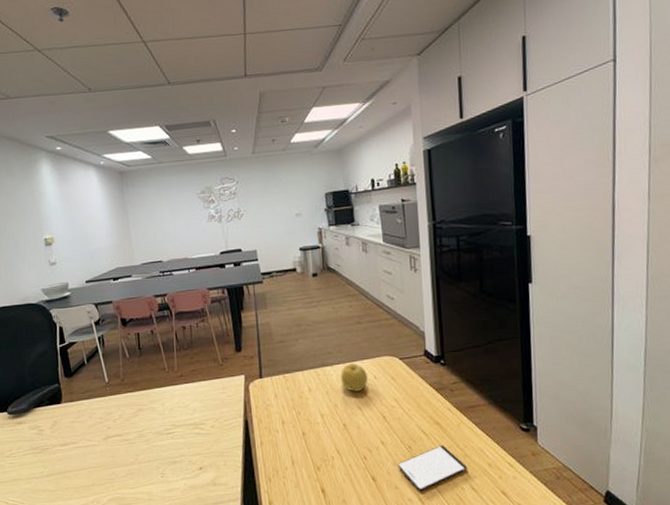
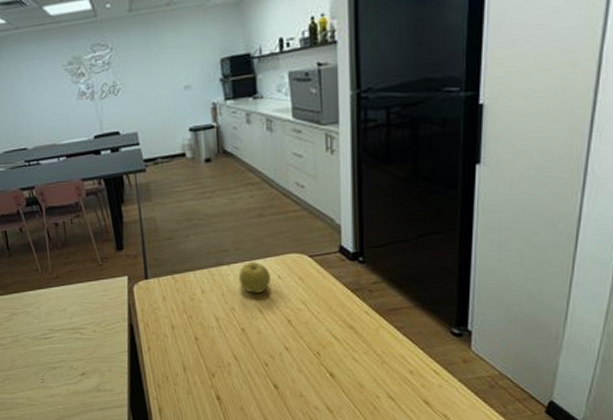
smartphone: present [397,444,468,491] -> none [303,350,386,399]

